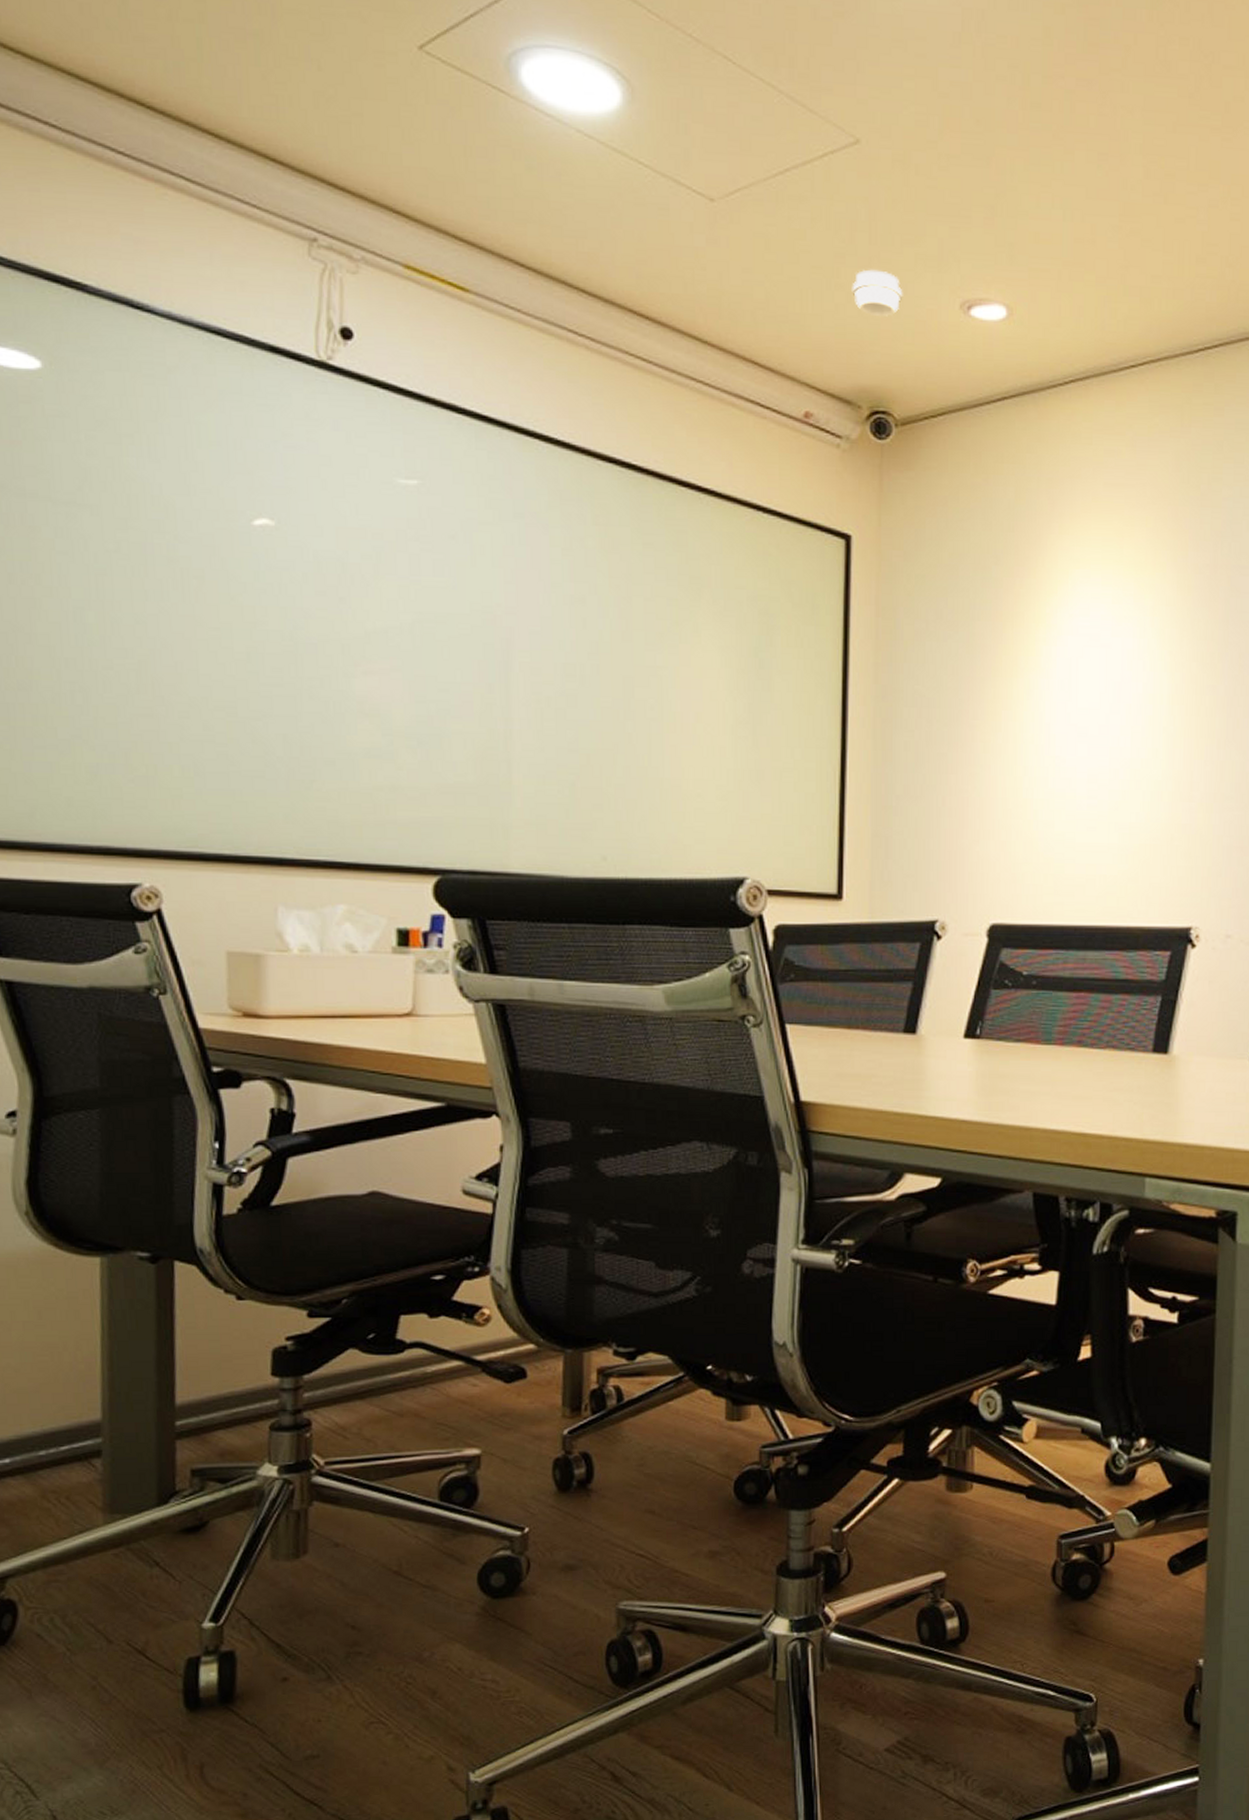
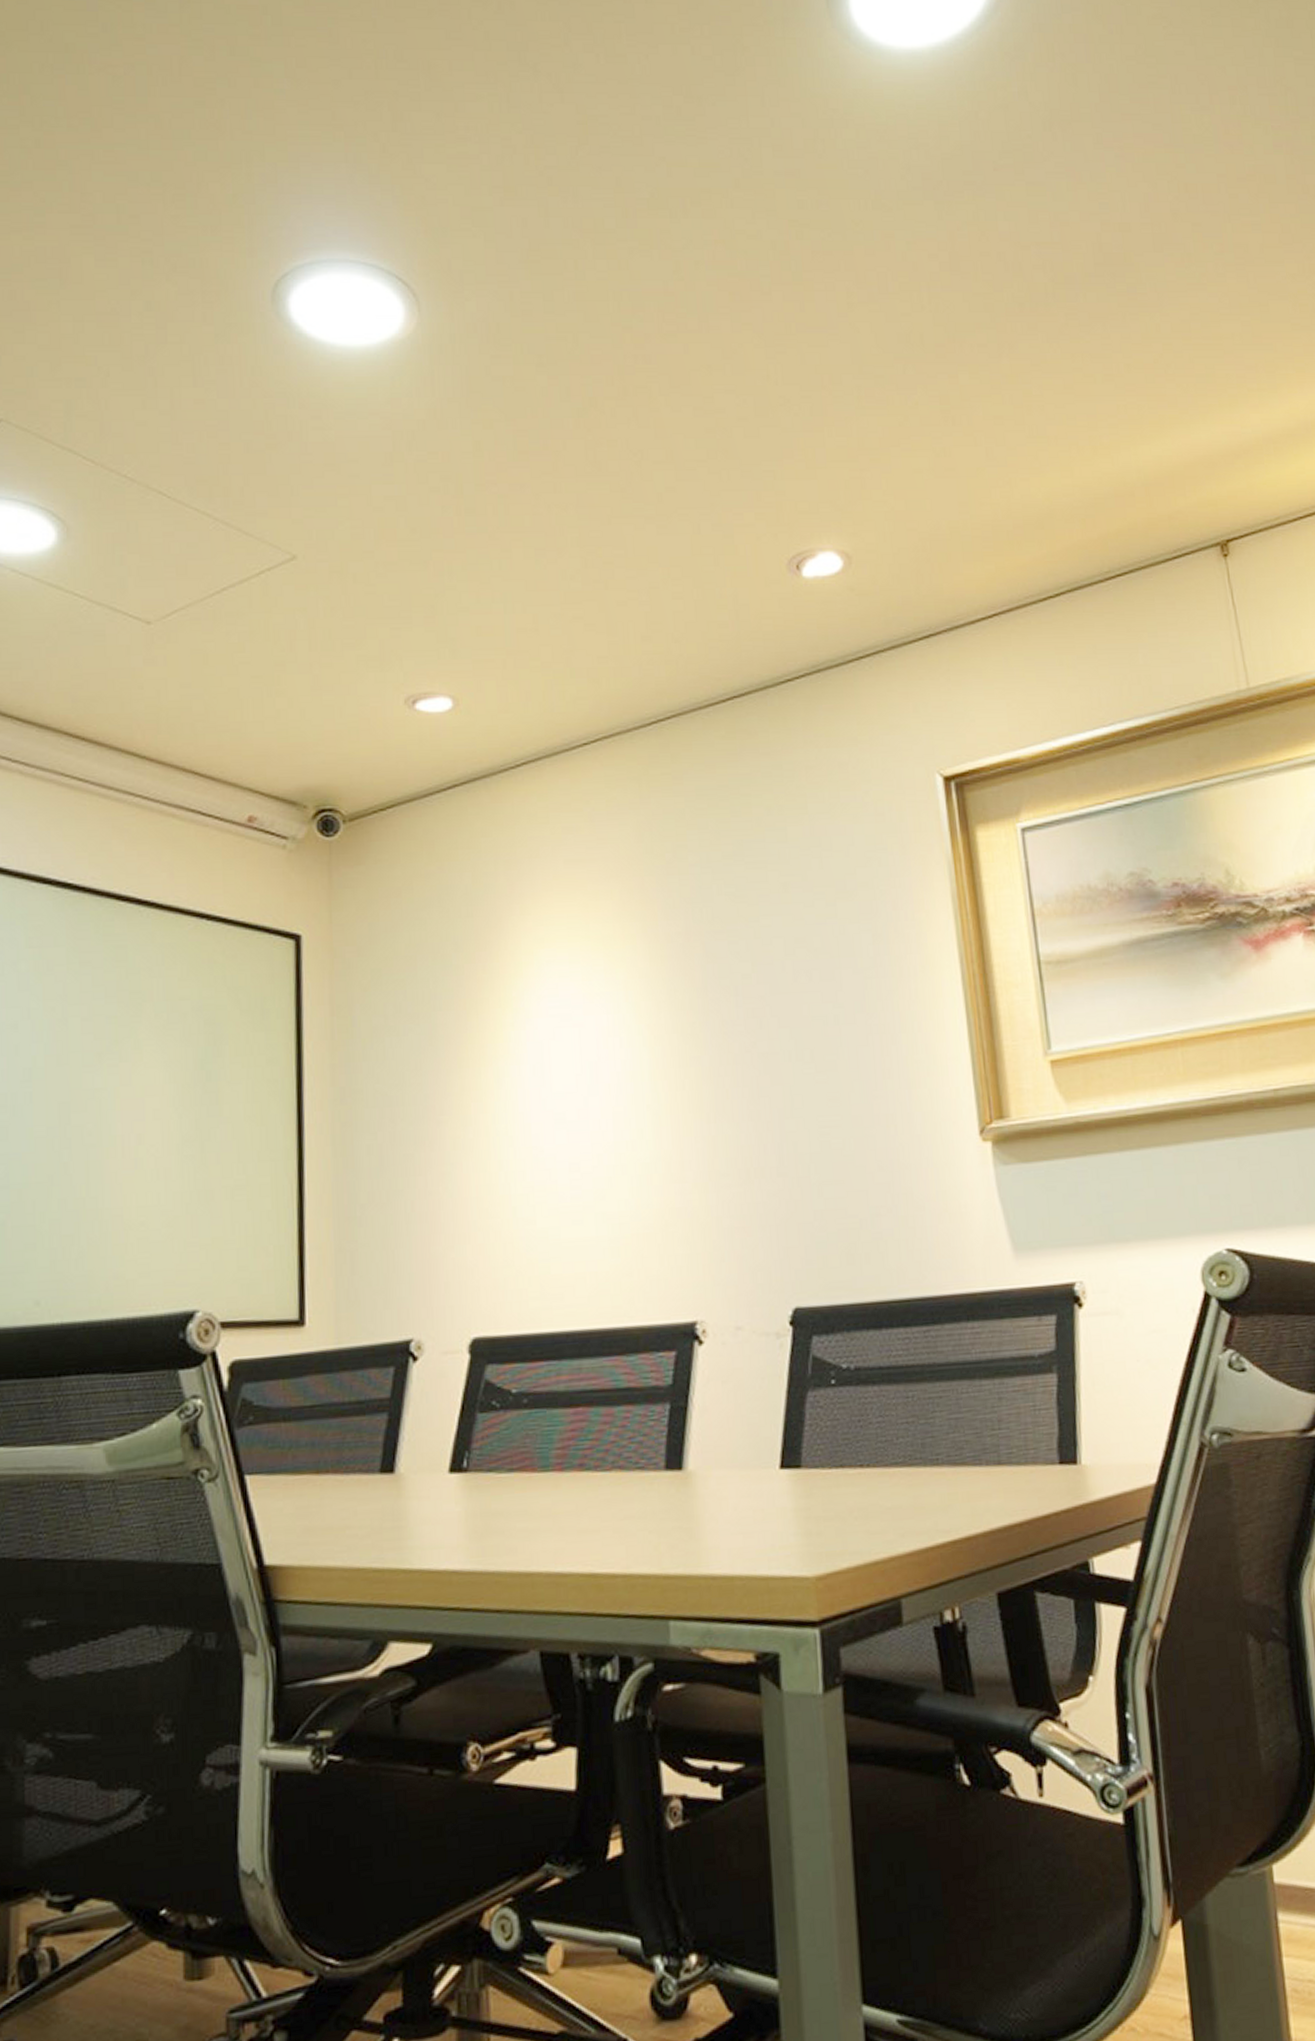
smoke detector: present [852,269,903,316] -> none [293,674,346,718]

